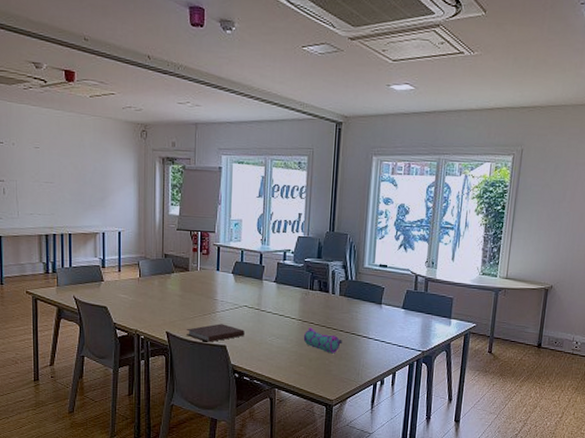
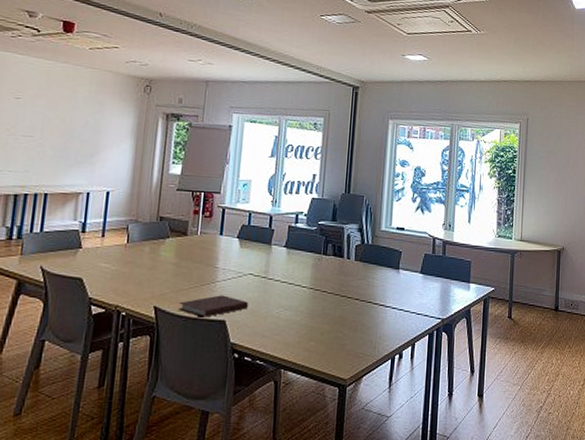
pencil case: present [303,327,342,354] -> none [314,296,358,326]

